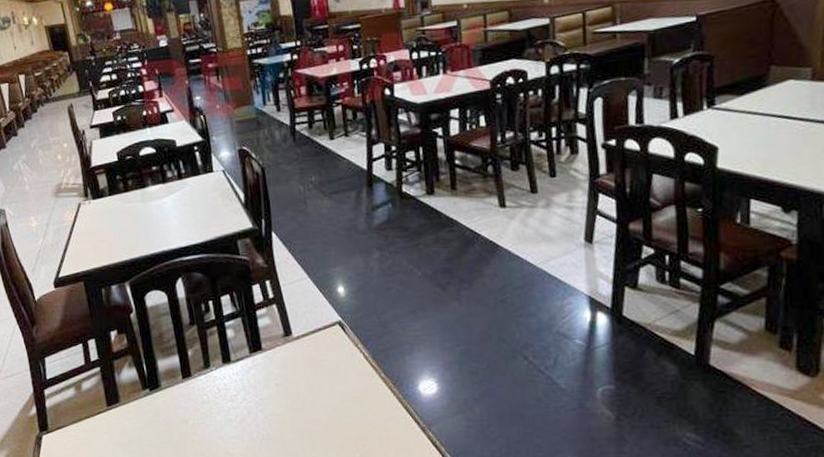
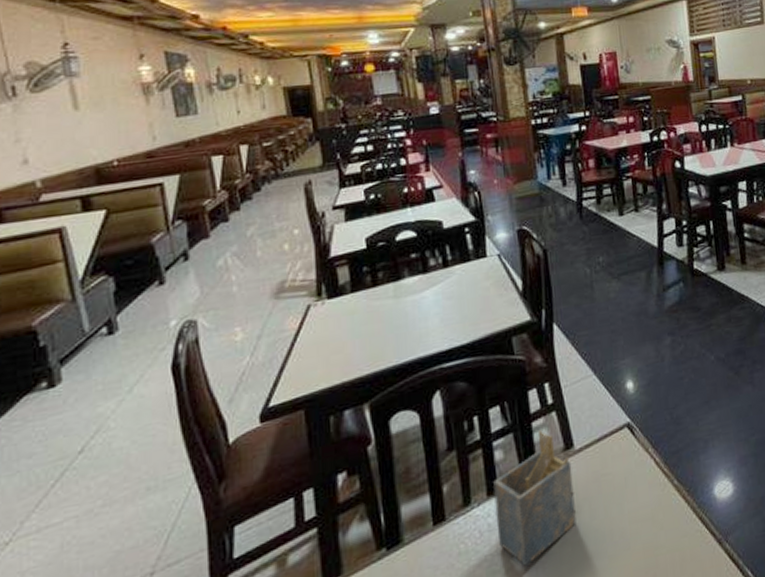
napkin holder: none [227,318,296,420] -> present [493,430,576,566]

